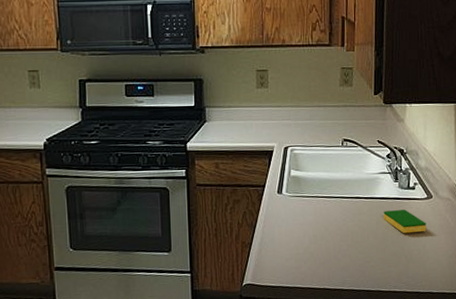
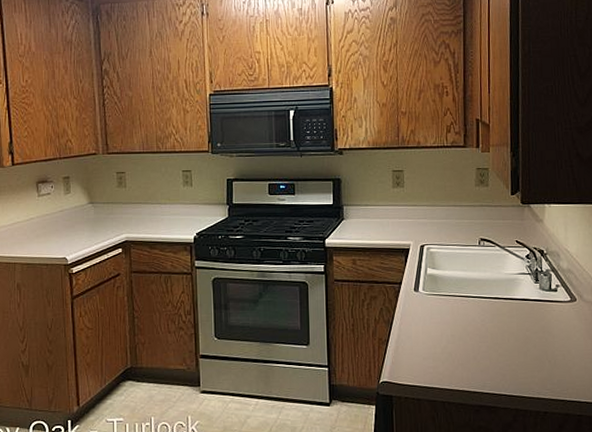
dish sponge: present [383,210,426,234] -> none [524,312,571,337]

